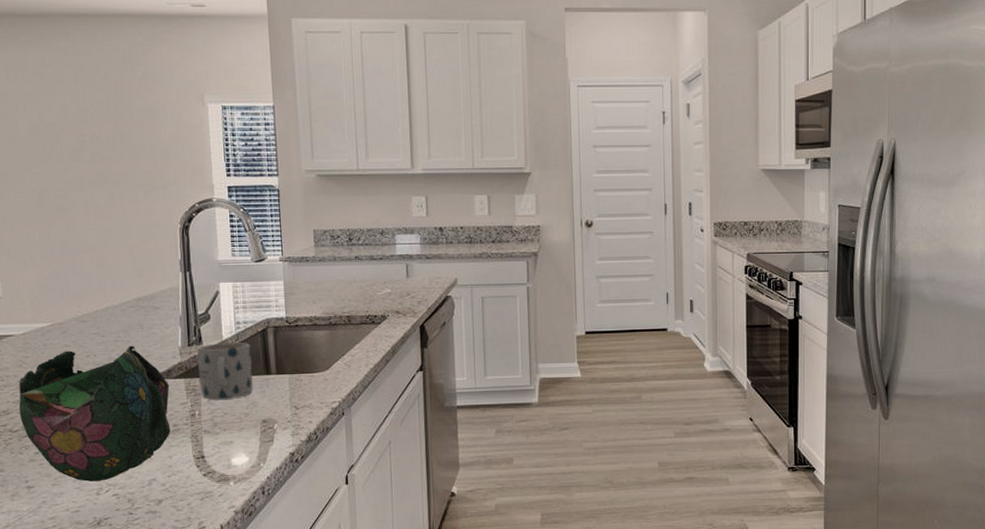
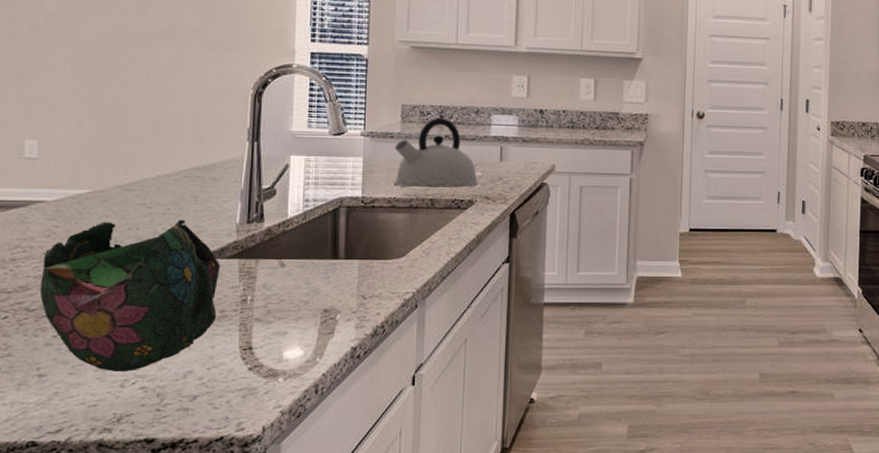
mug: present [197,343,253,400] -> none [256,222,318,284]
kettle: none [310,240,389,307] -> present [394,117,478,189]

